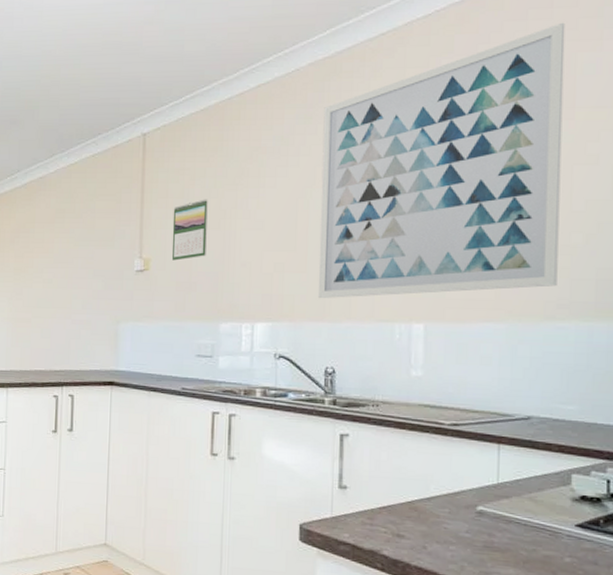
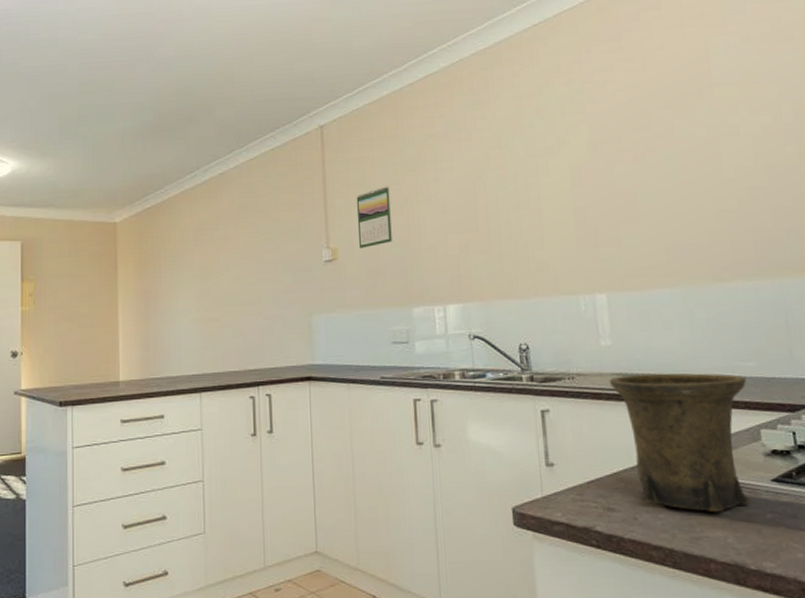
wall art: present [317,22,566,299] -> none [490,10,721,277]
mug: none [415,407,565,550] -> present [609,373,750,512]

